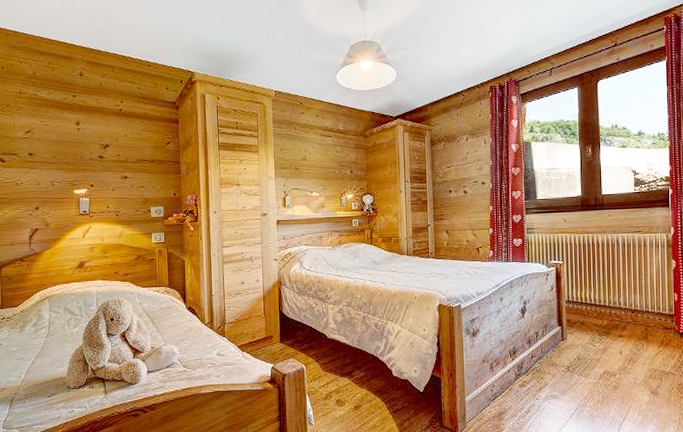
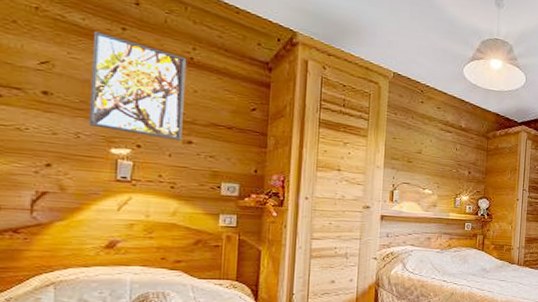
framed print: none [56,102,120,177] -> present [88,31,187,140]

